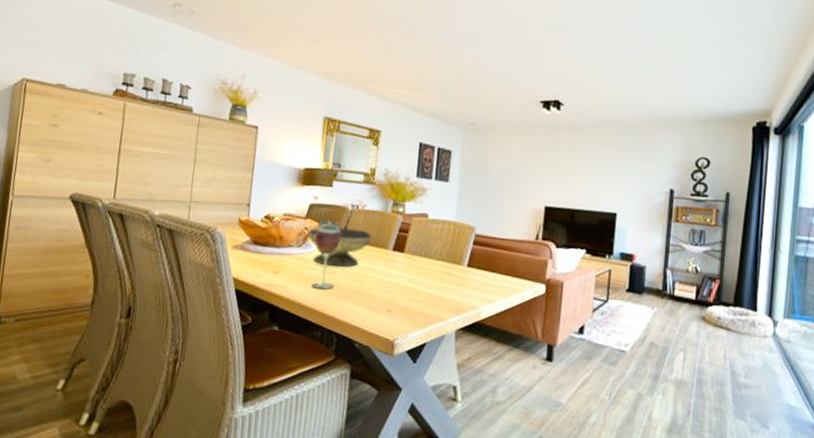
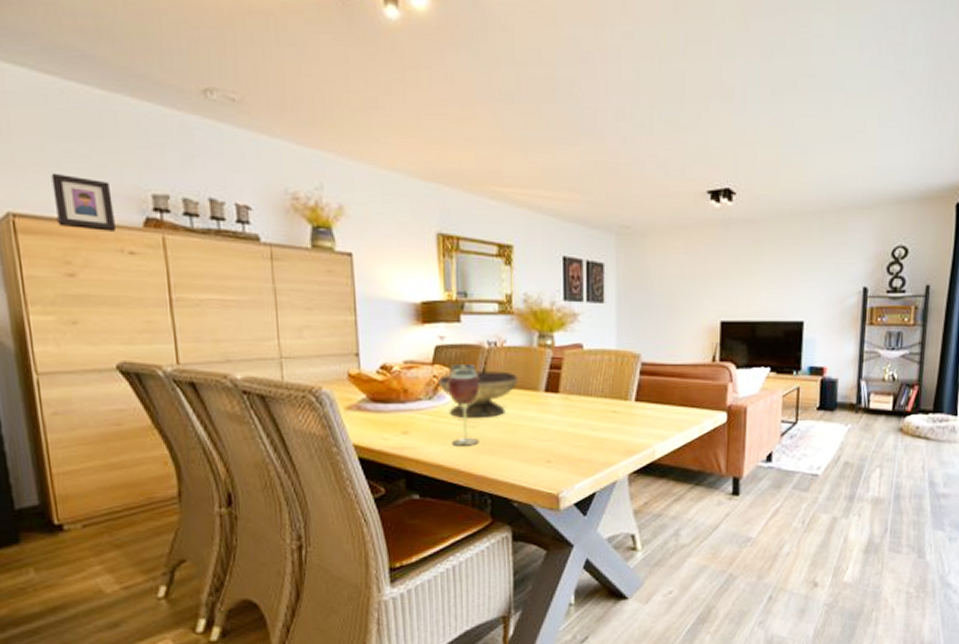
picture frame: none [55,53,97,97] -> present [51,172,117,231]

